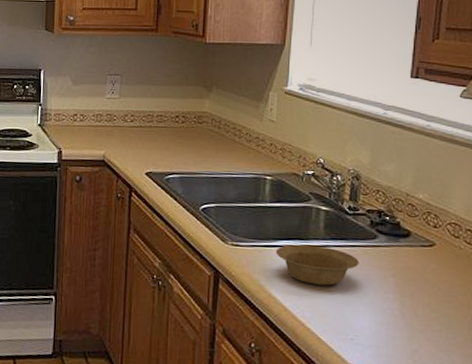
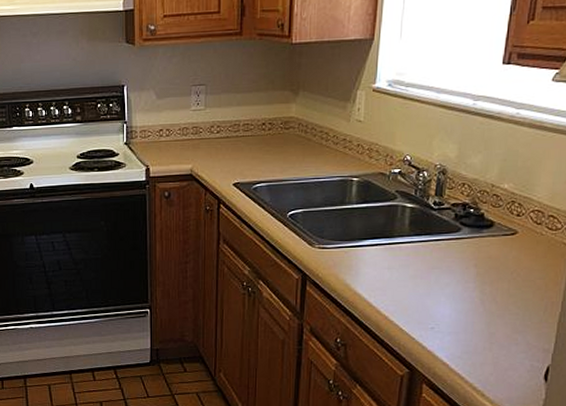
bowl: present [275,244,359,286] -> none [361,242,442,280]

